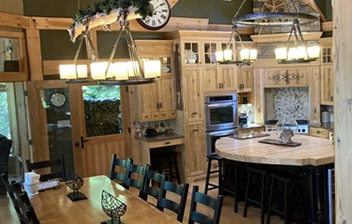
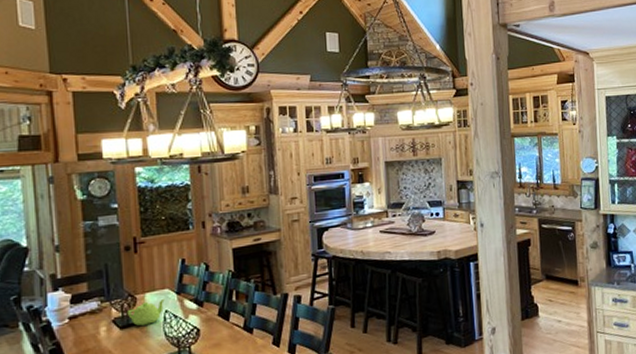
teapot: none [77,181,102,201] -> present [126,298,165,327]

